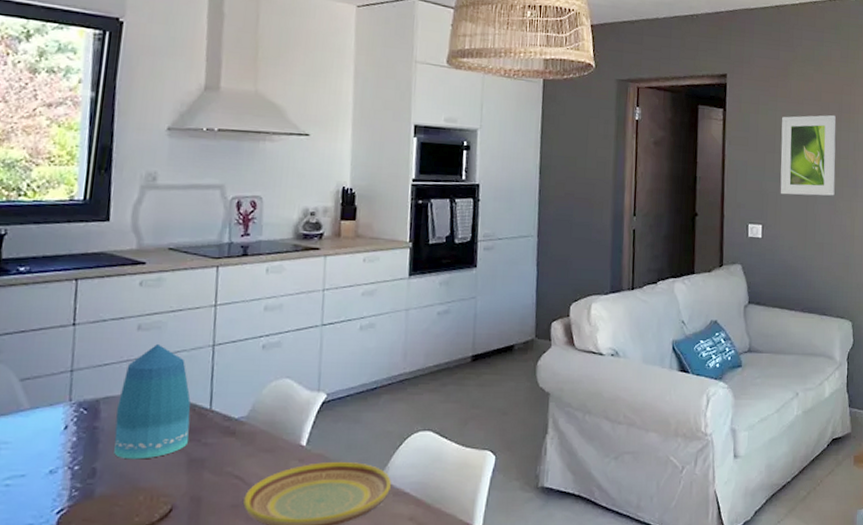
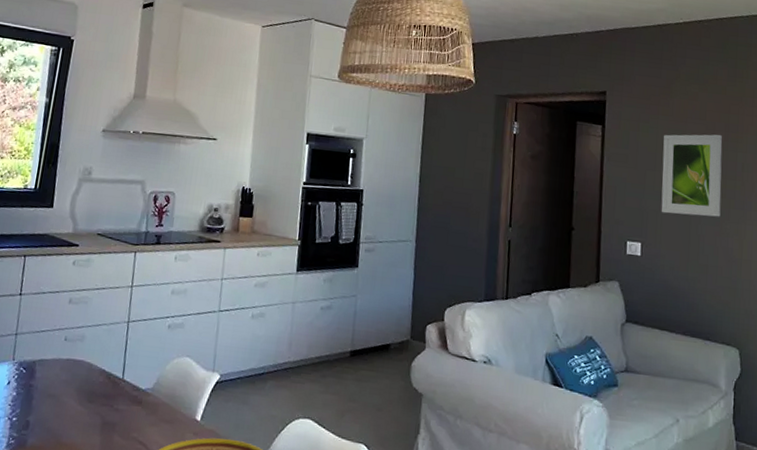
vase: present [114,343,191,460] -> none [44,316,107,418]

